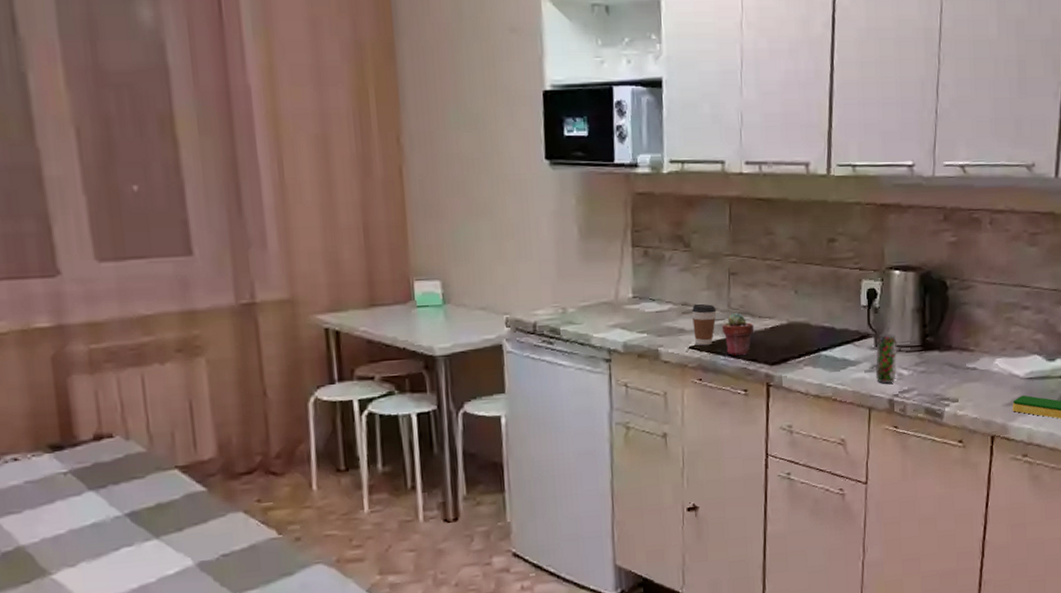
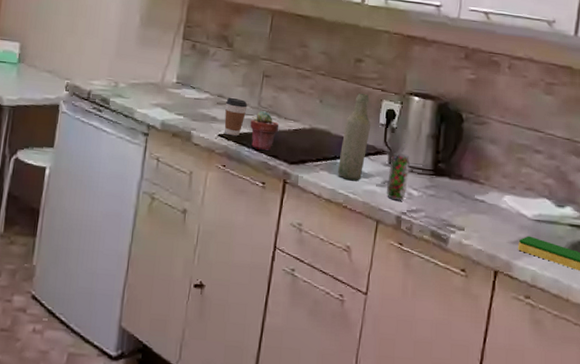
bottle: none [822,276,852,372] -> present [338,93,371,181]

